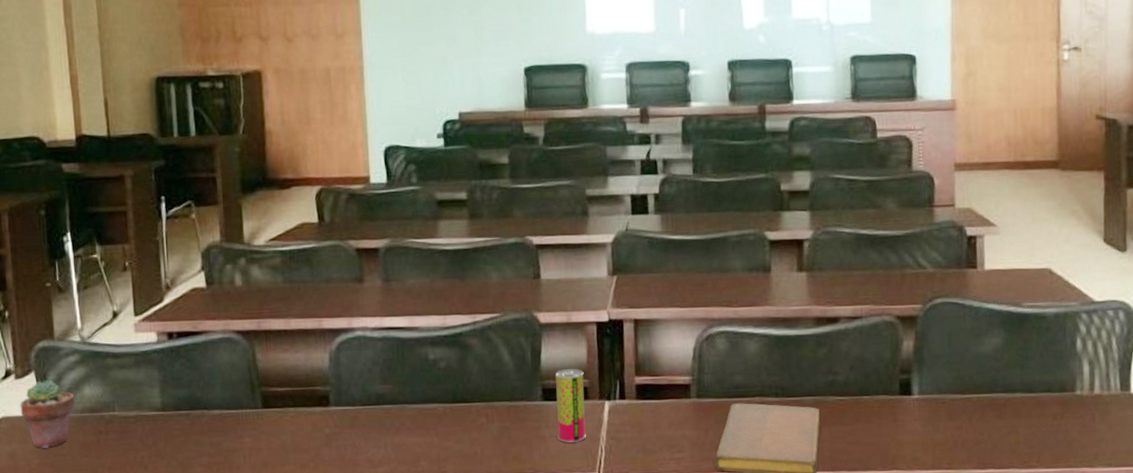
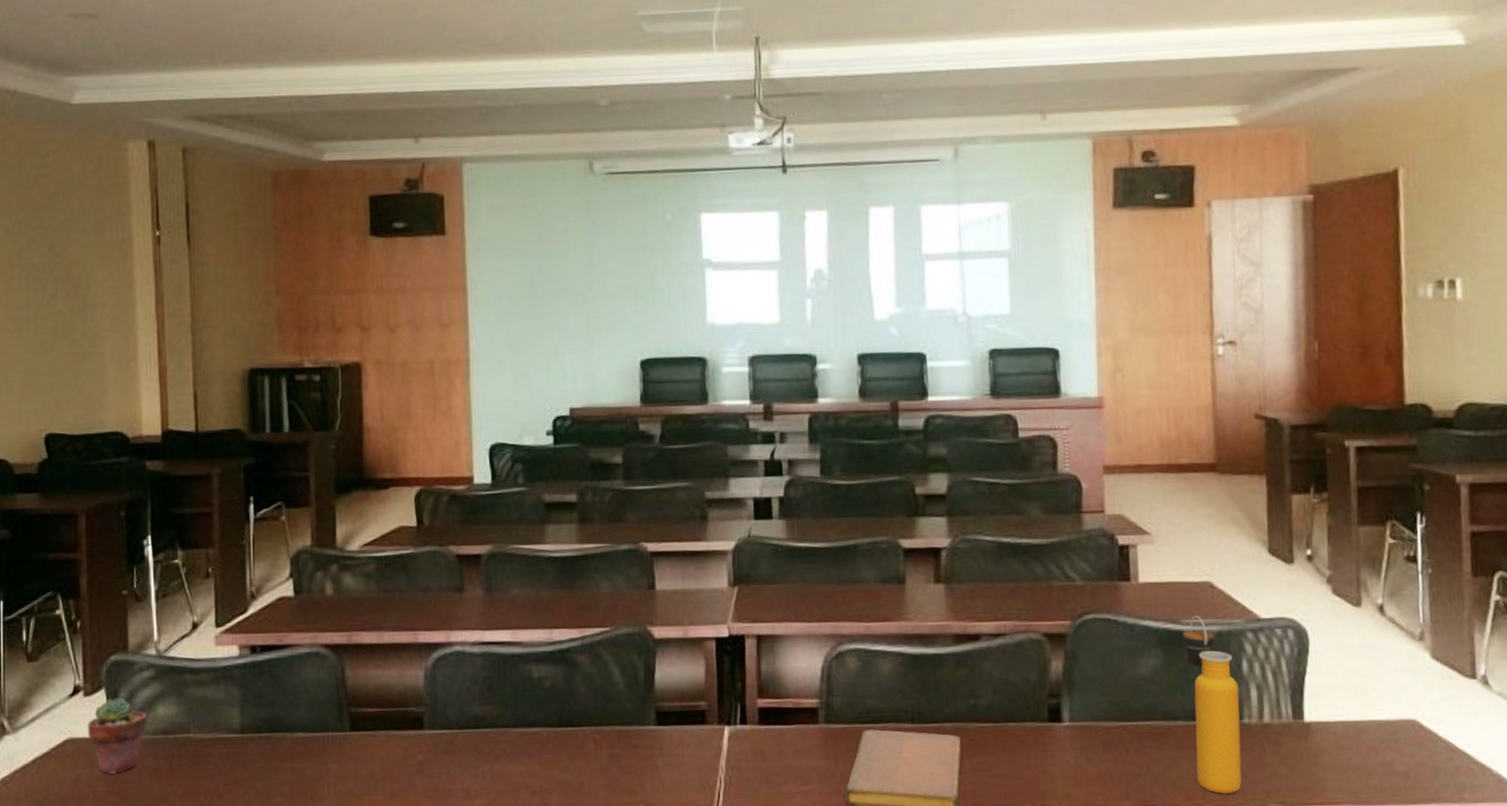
beverage can: present [555,368,586,443] -> none [670,689,703,773]
water bottle: none [1023,299,1073,457] -> present [1183,615,1242,794]

